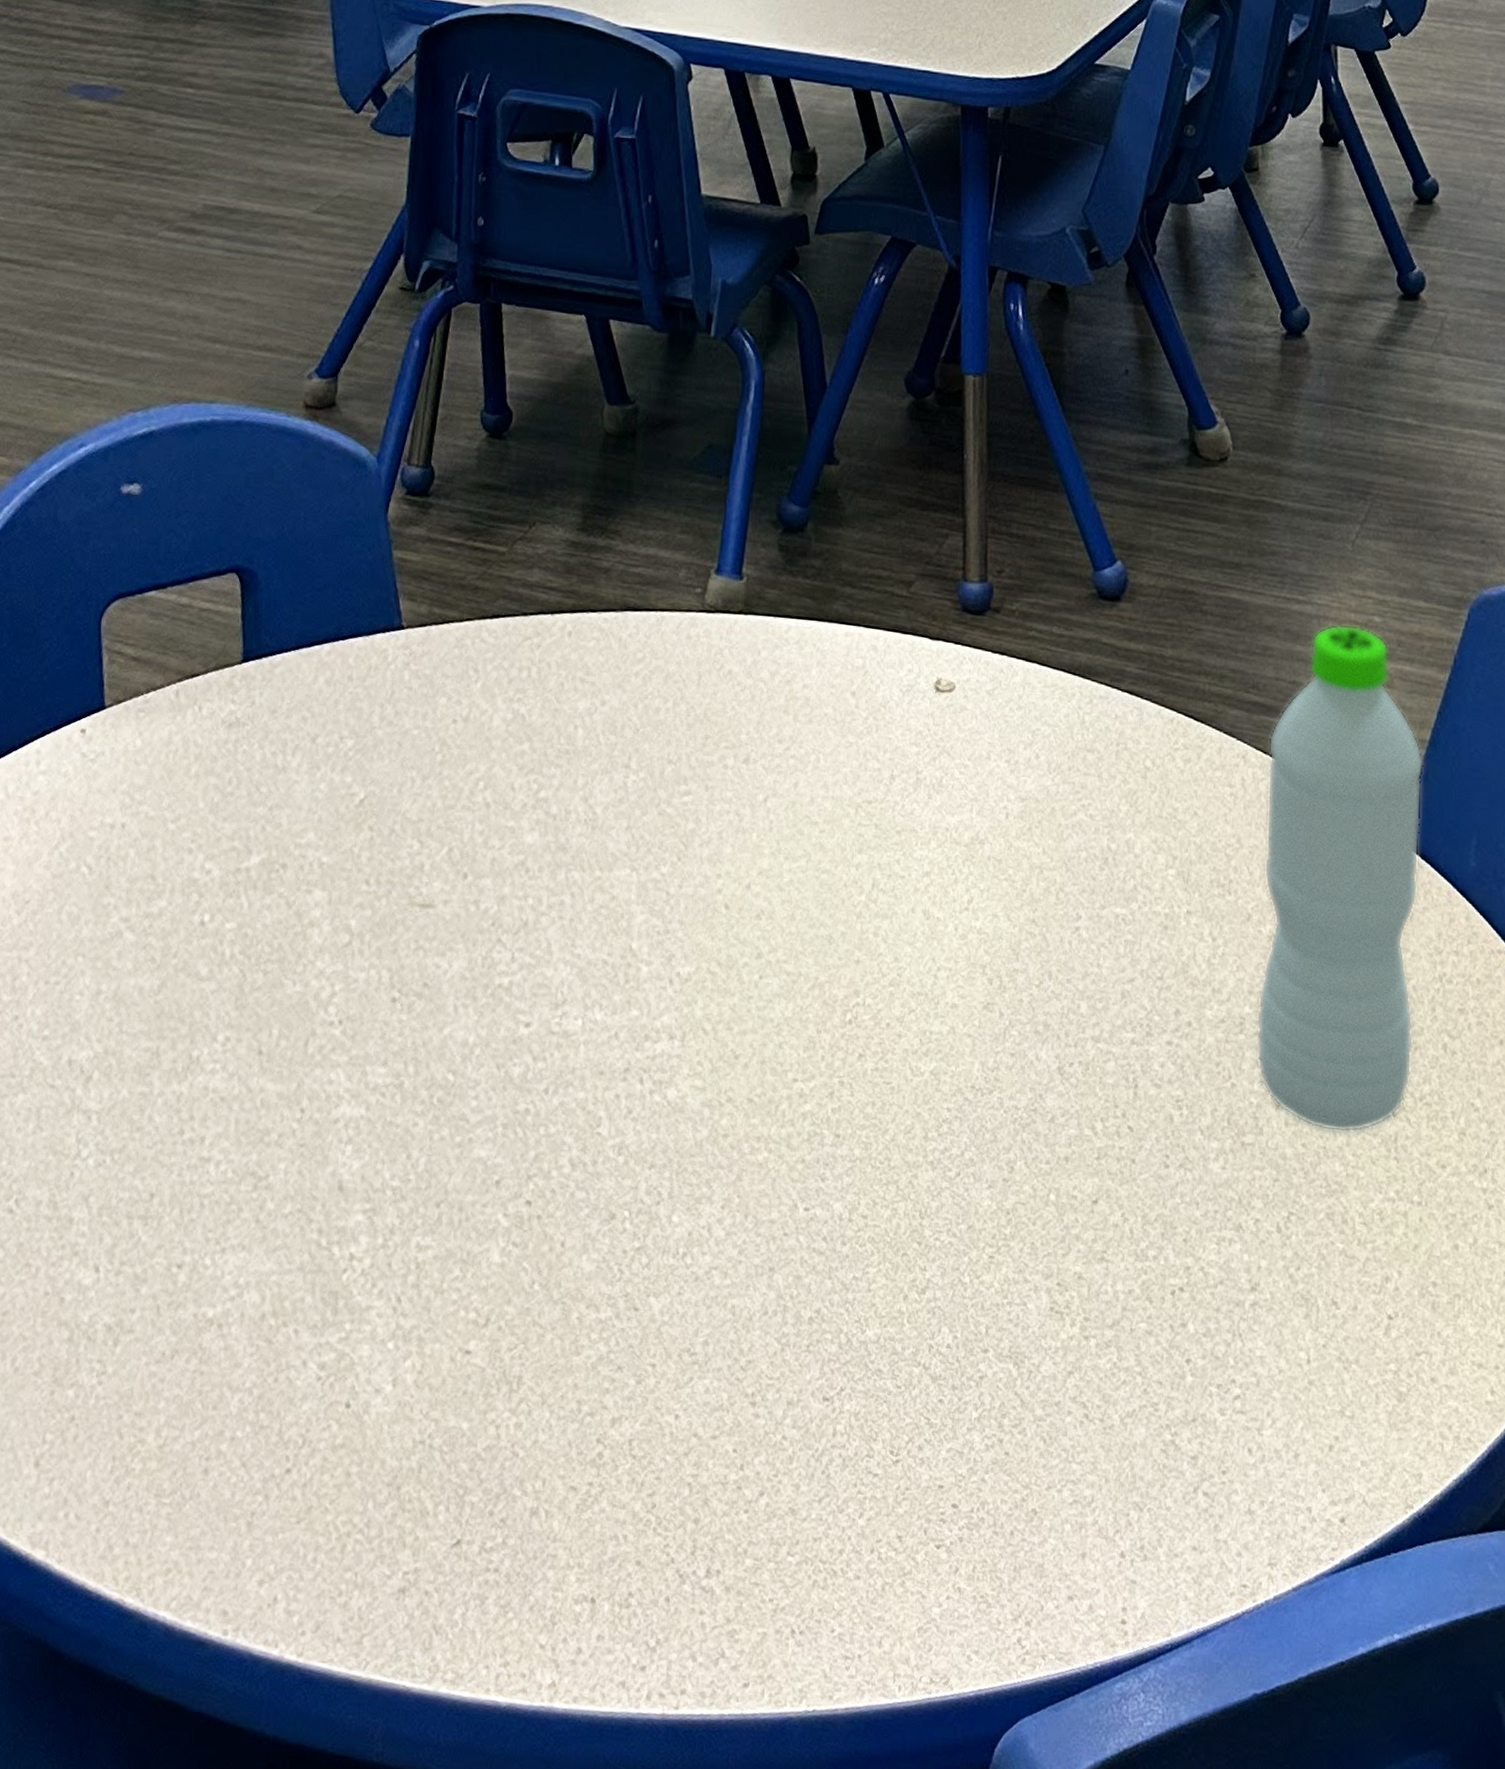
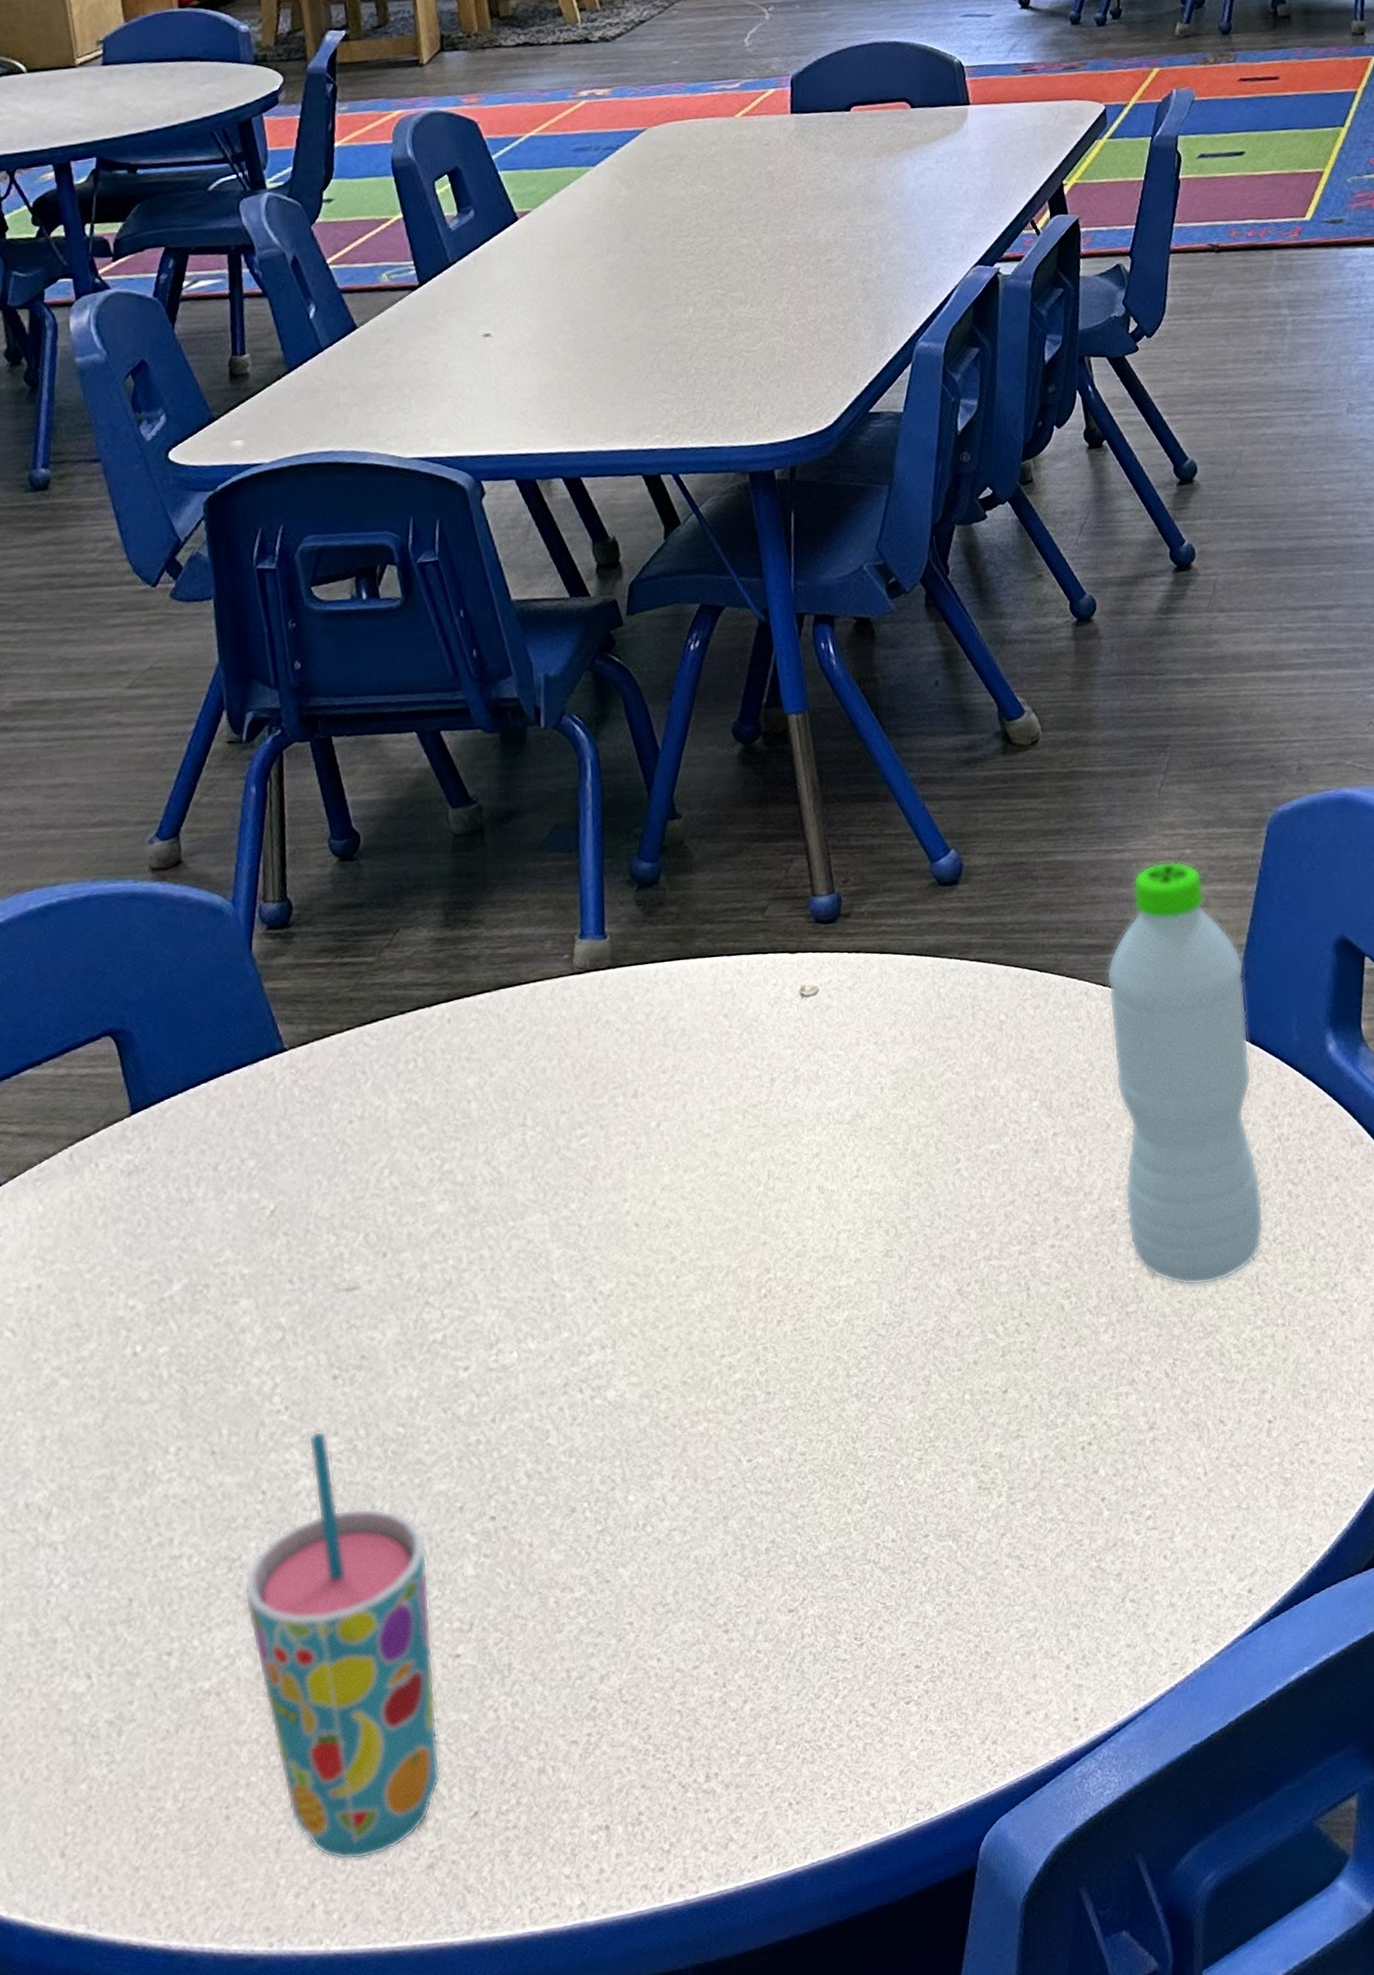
cup: none [263,1056,455,1561] -> present [244,1431,441,1860]

